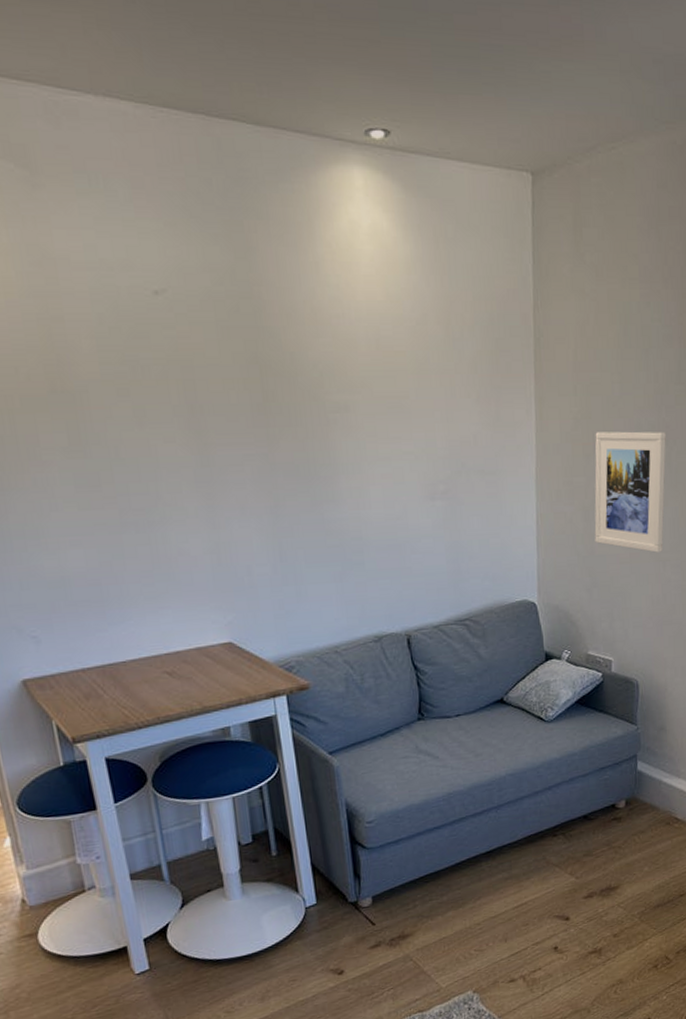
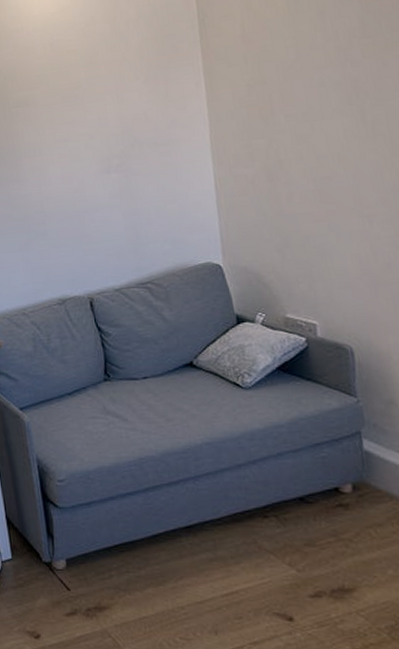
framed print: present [594,431,666,553] -> none [271,86,366,209]

